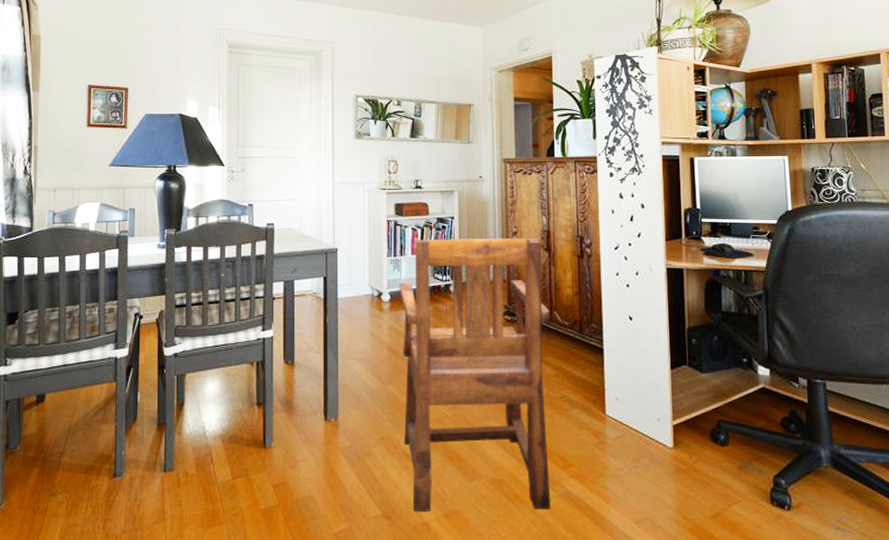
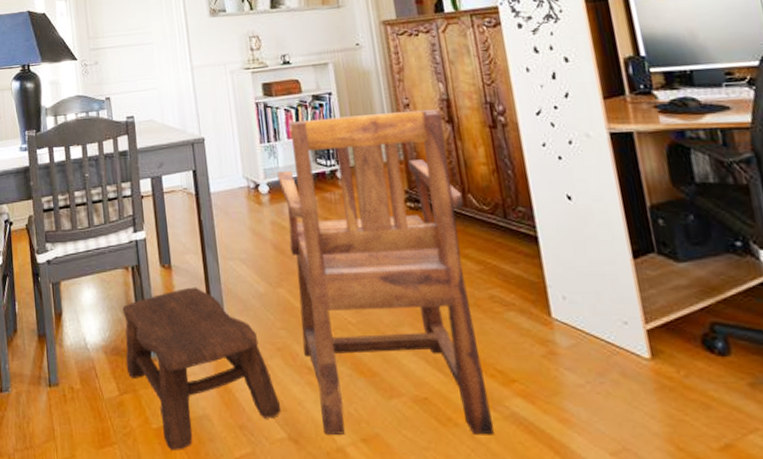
stool: none [241,382,379,529] -> present [122,287,282,451]

